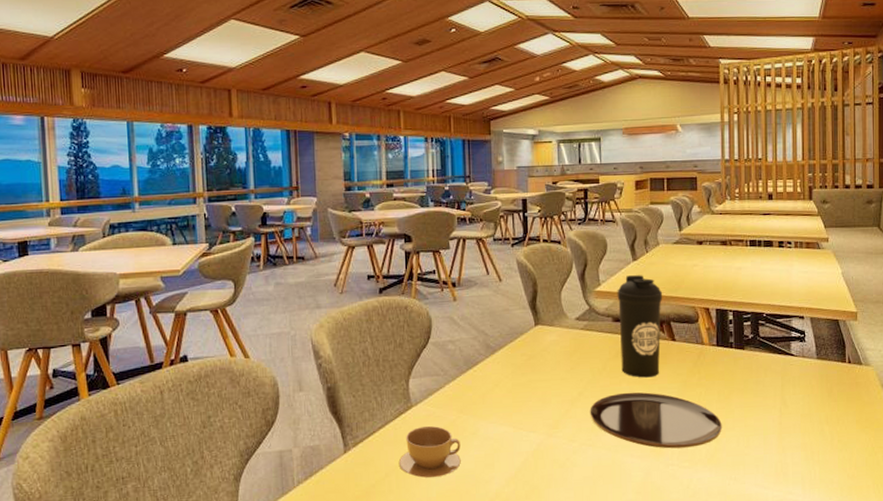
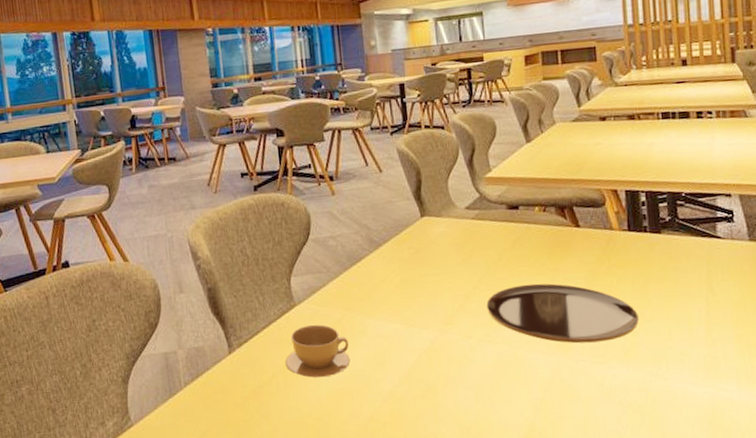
water bottle: present [617,275,663,378] -> none [510,157,563,268]

